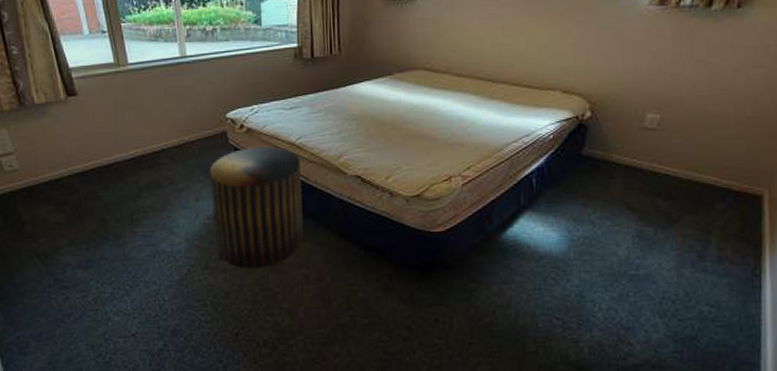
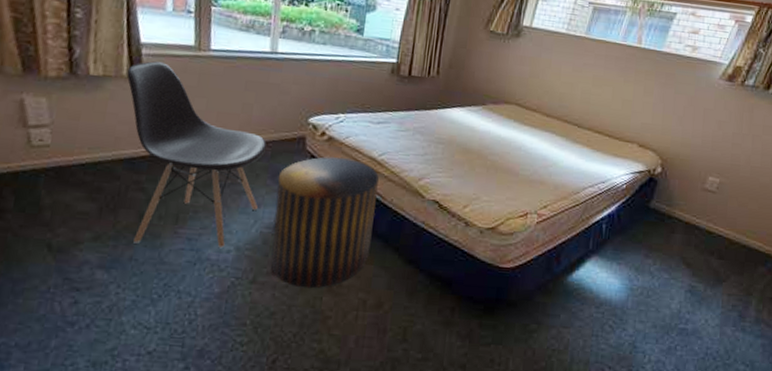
chair: none [64,82,198,245] -> present [126,61,267,249]

